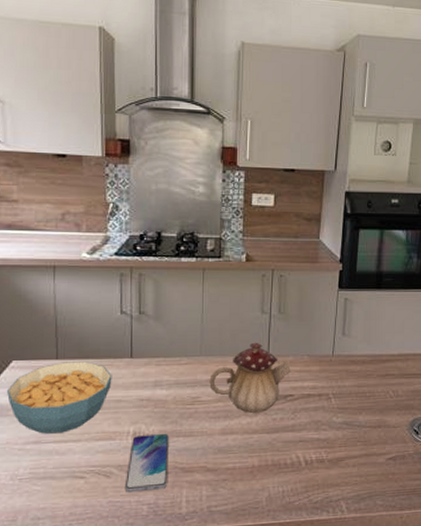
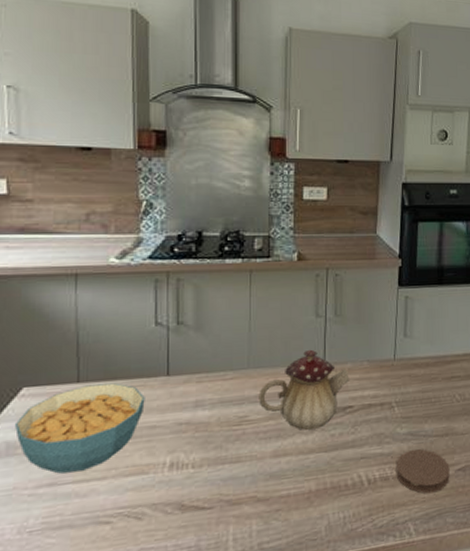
smartphone: present [124,433,169,493] -> none [159,461,212,537]
coaster: none [331,438,381,477] -> present [396,449,450,494]

